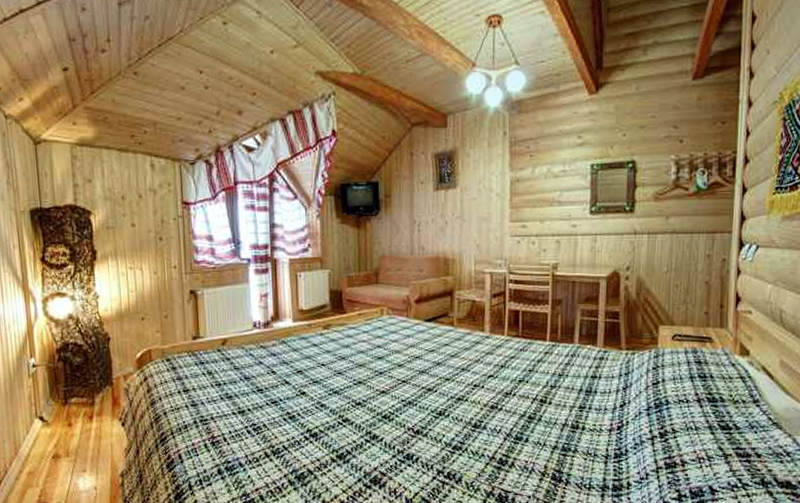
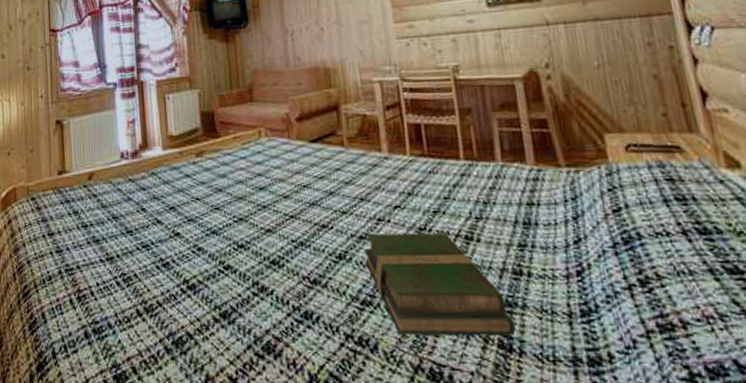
book: none [460,396,566,471] -> present [363,232,516,336]

